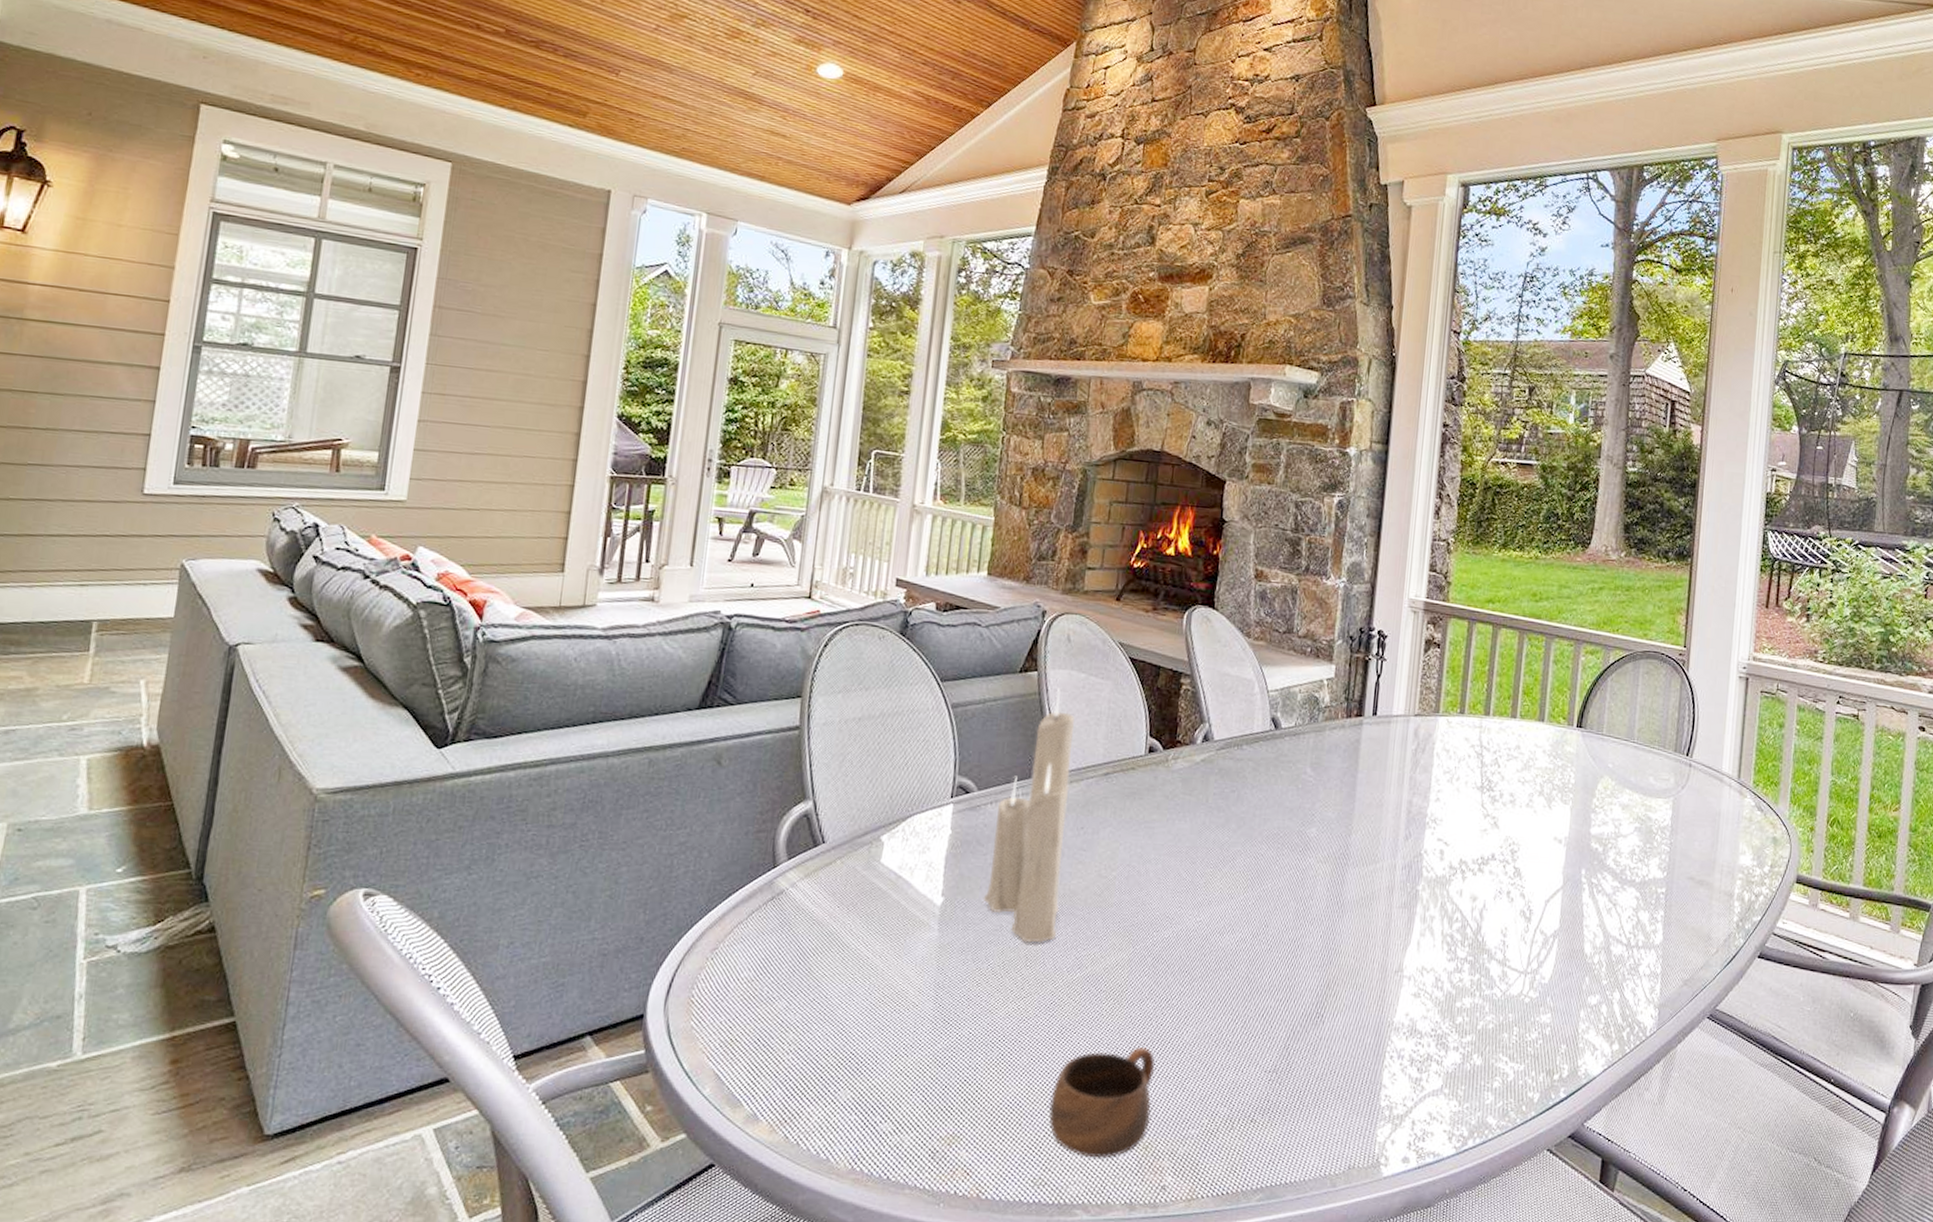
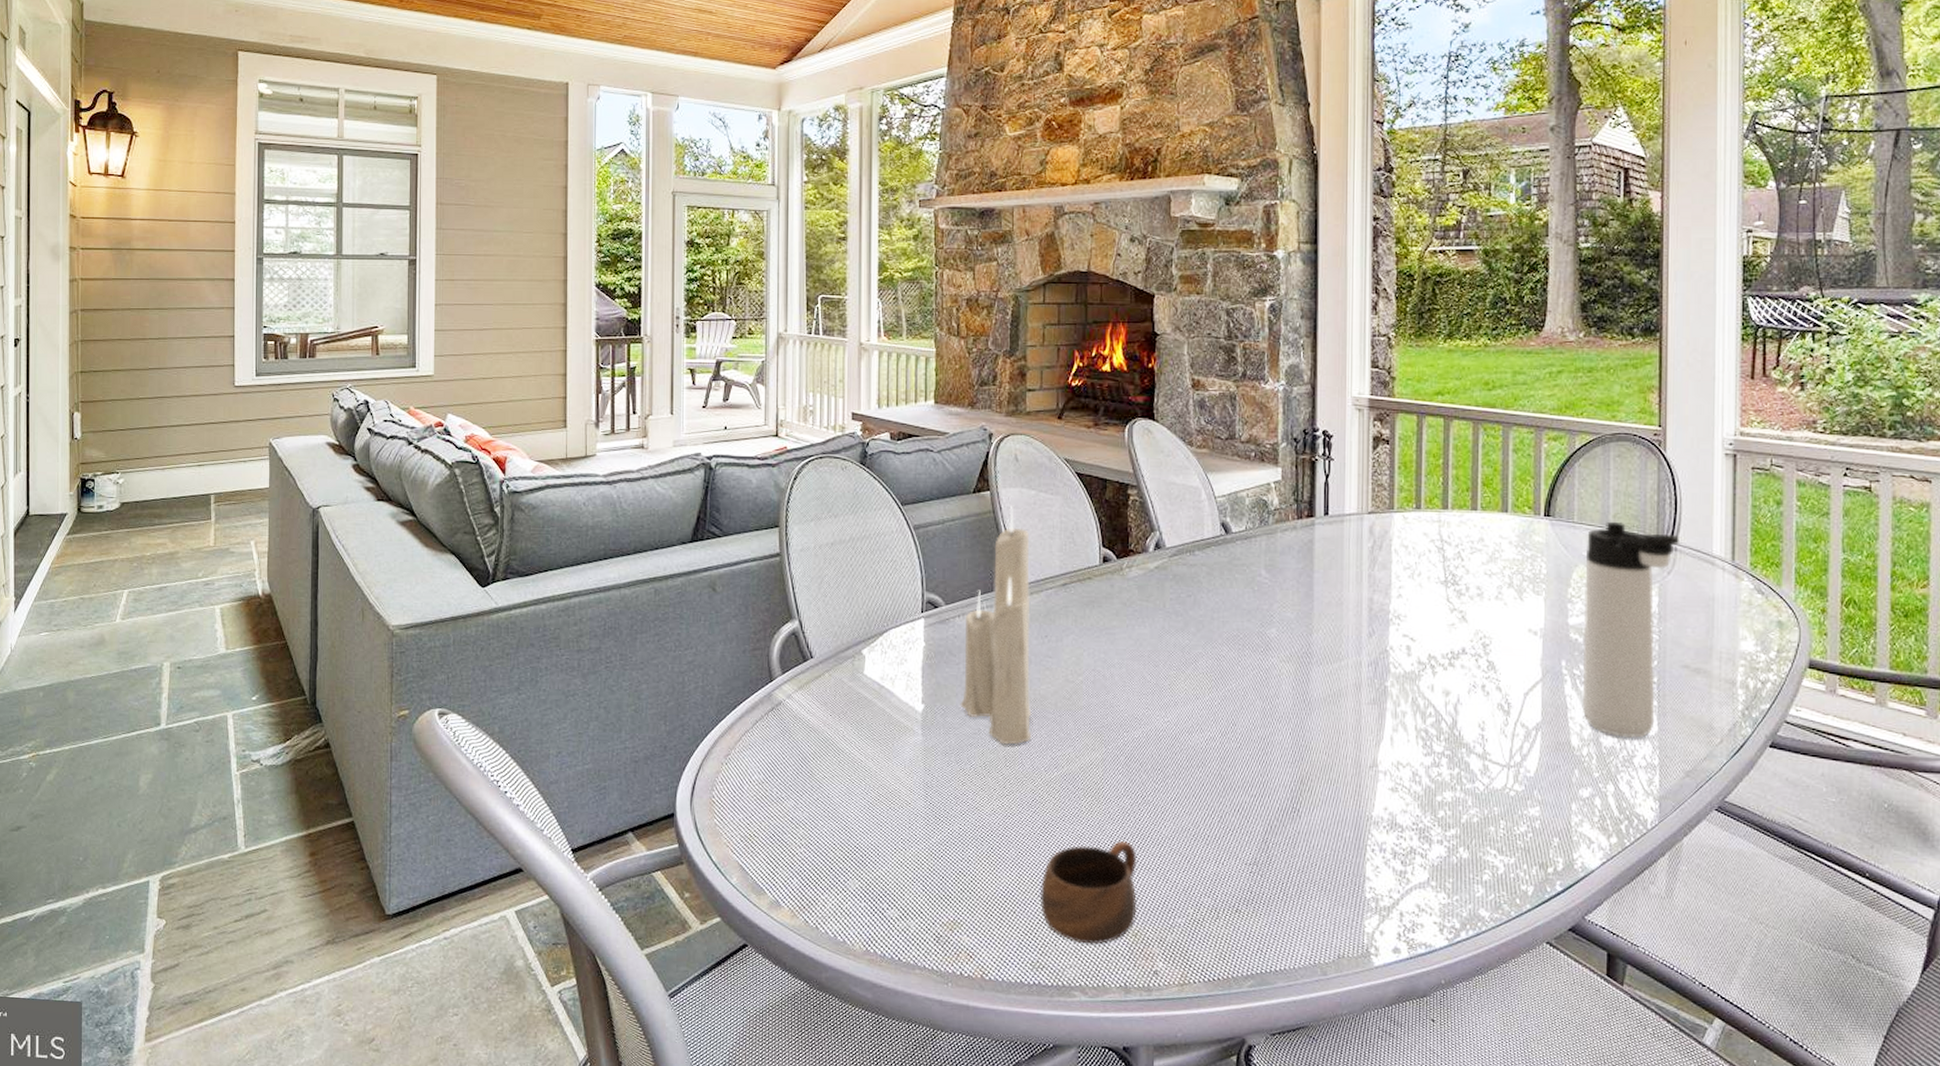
thermos bottle: none [1597,735,1695,947] -> present [1582,521,1681,738]

